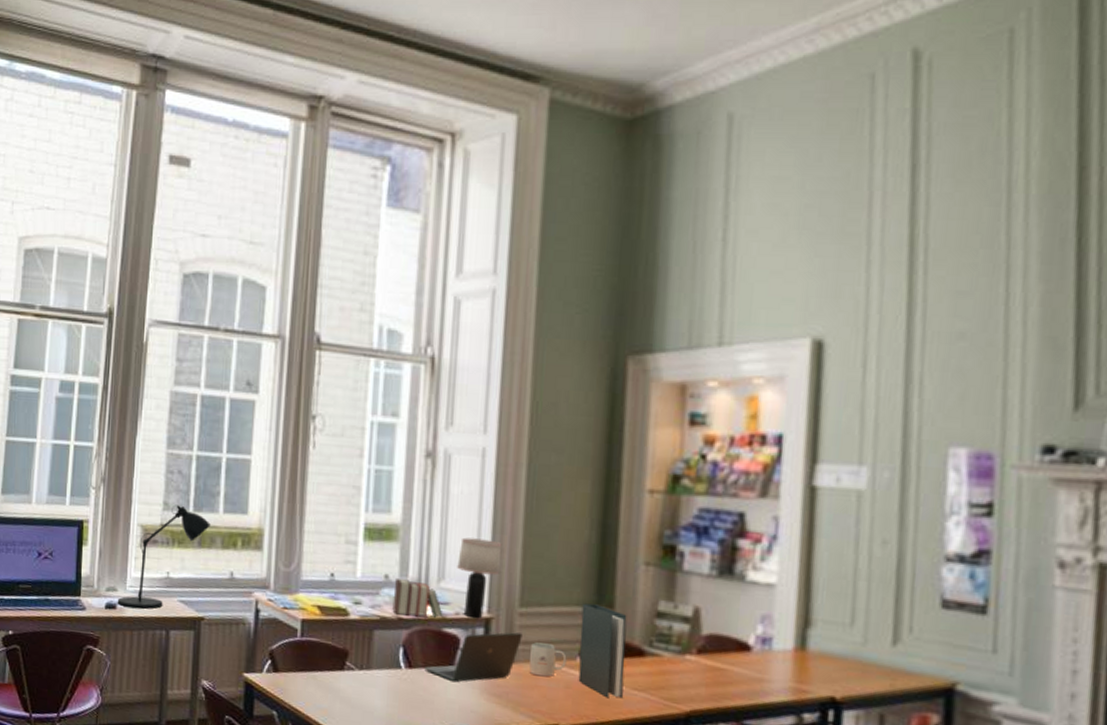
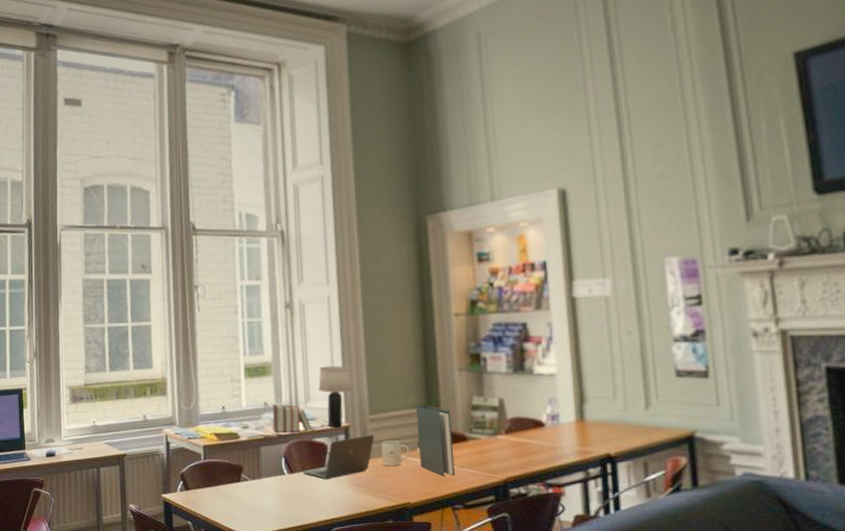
desk lamp: present [117,505,211,609] -> none [55,367,124,454]

